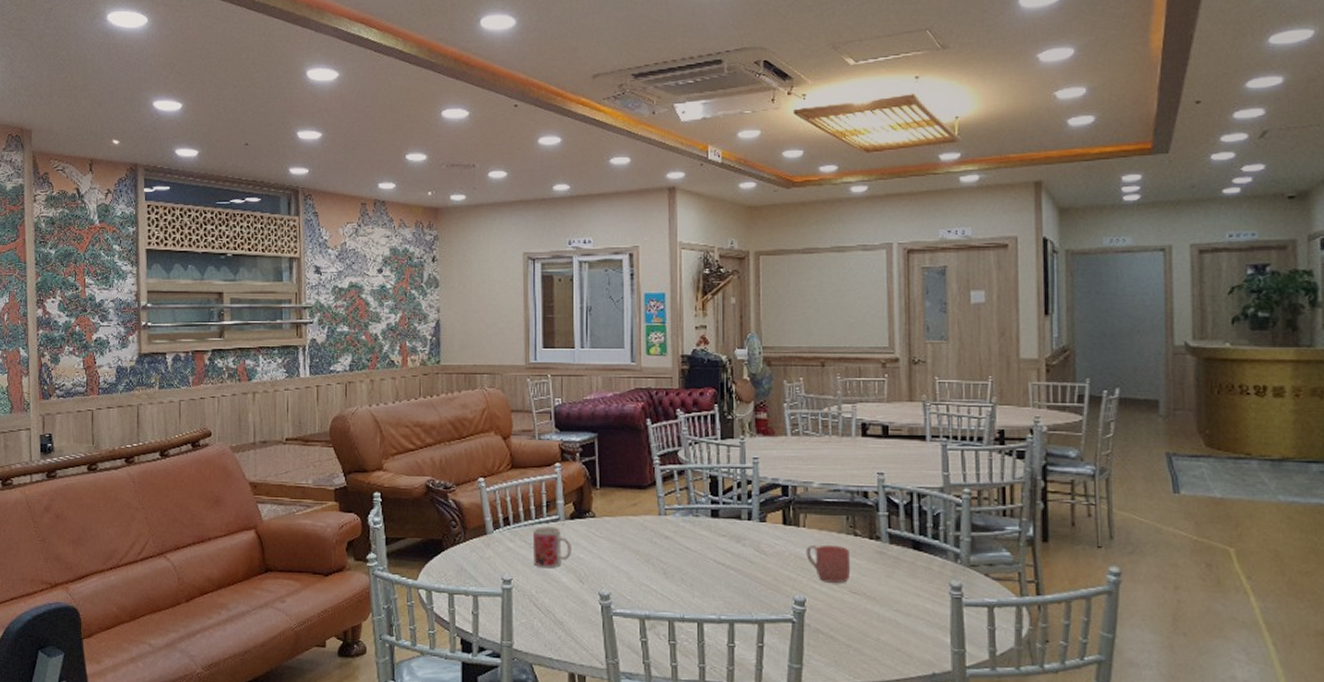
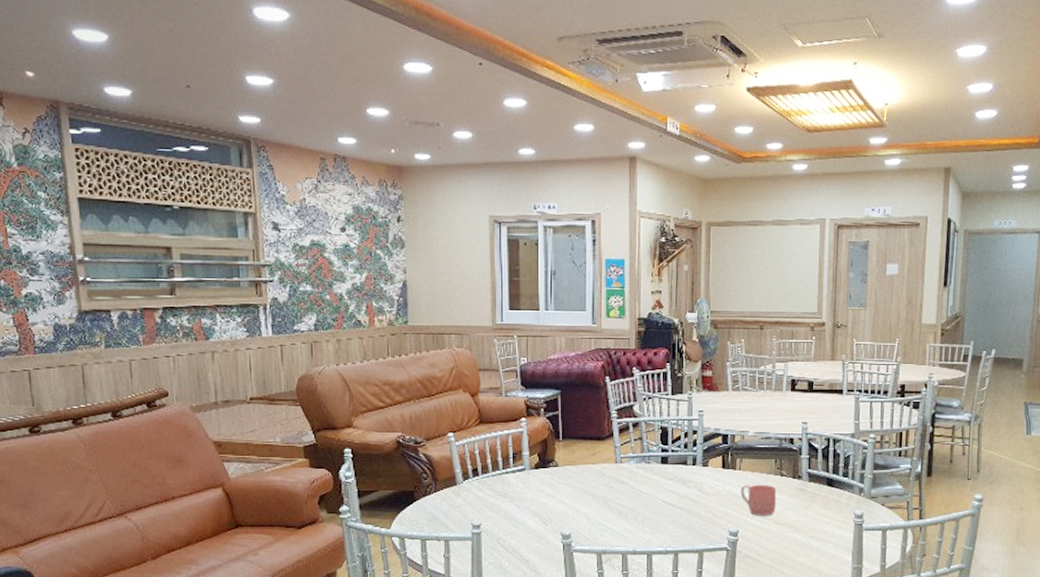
mug: present [532,526,571,569] -> none [500,476,536,514]

